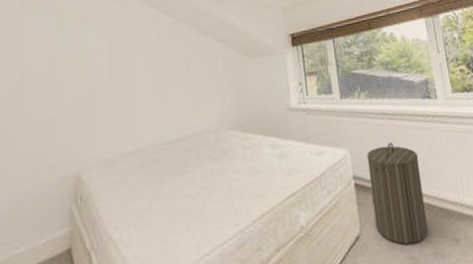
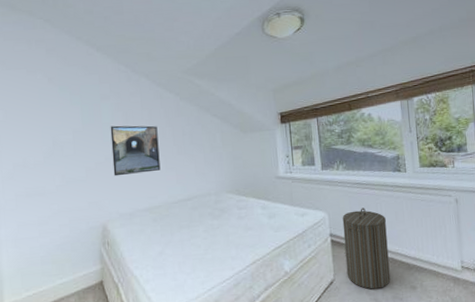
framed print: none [92,52,150,114] -> present [110,125,161,176]

